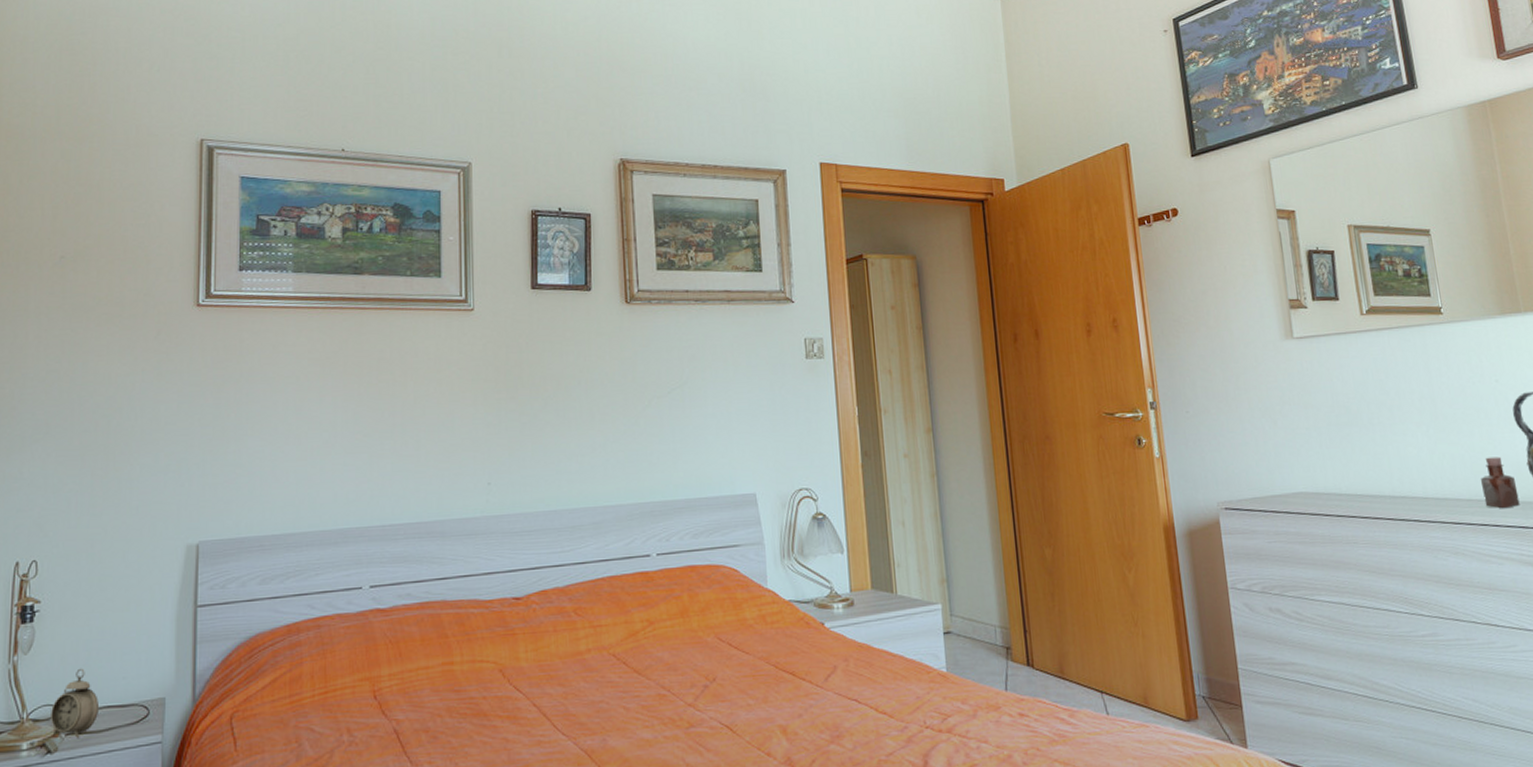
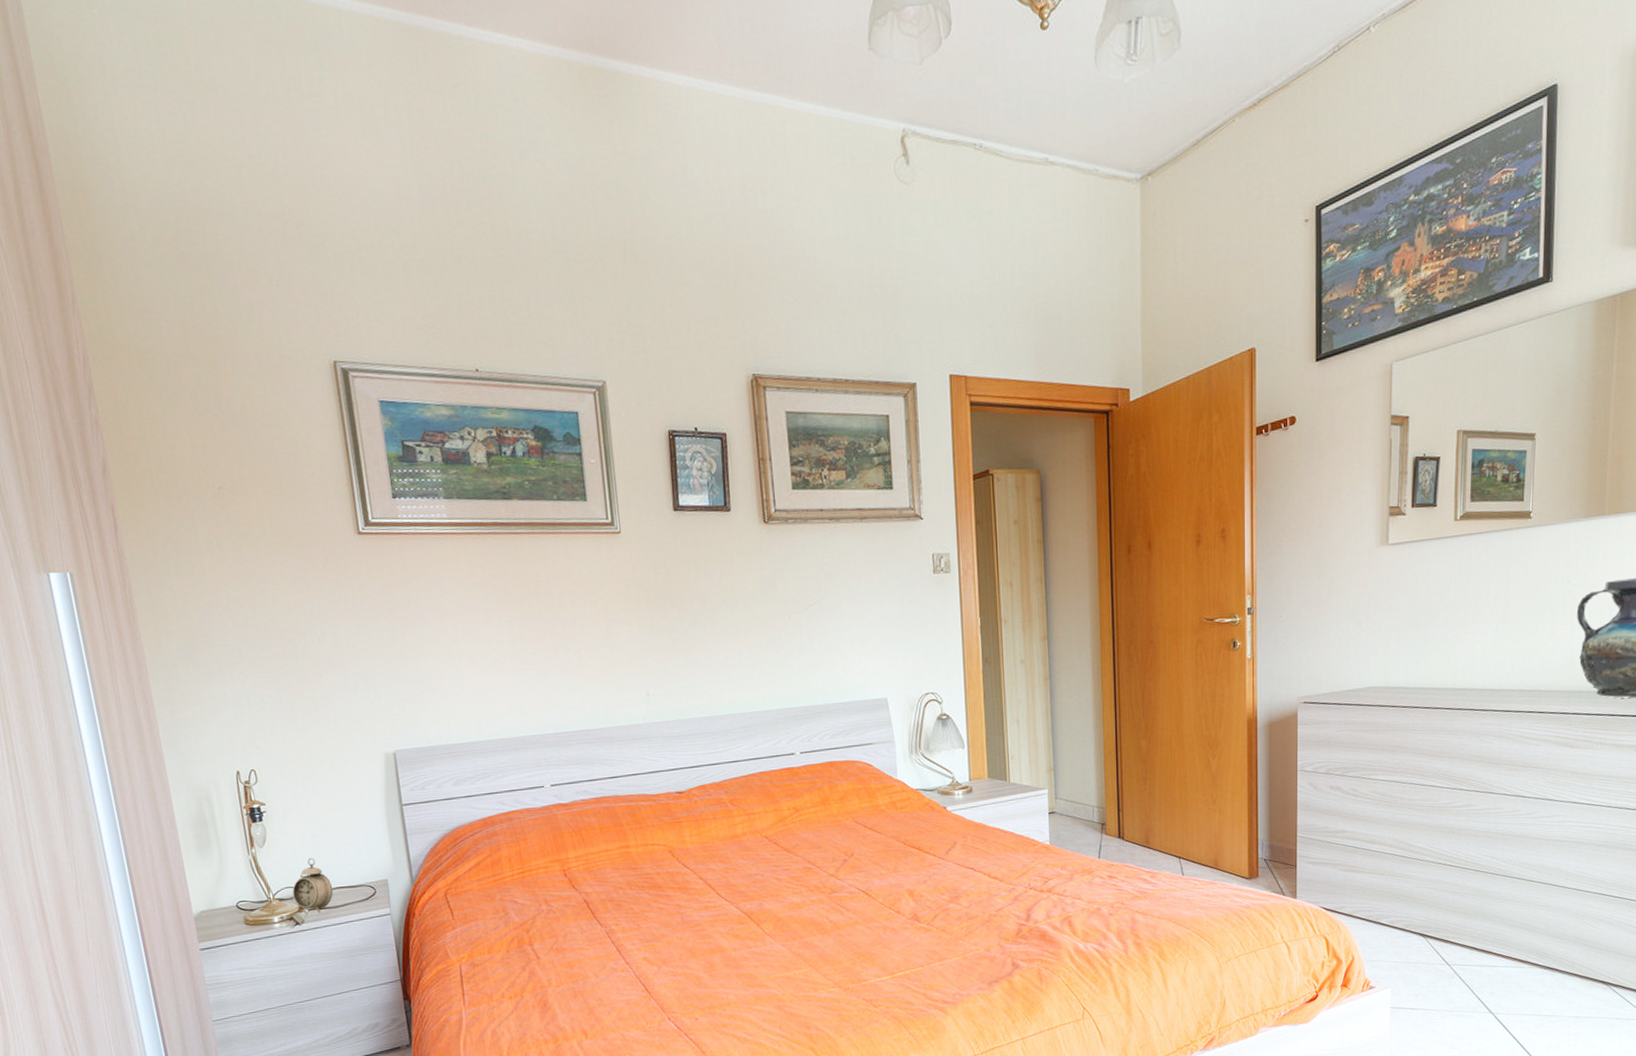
perfume bottle: present [1480,457,1520,508] -> none [1534,651,1566,697]

